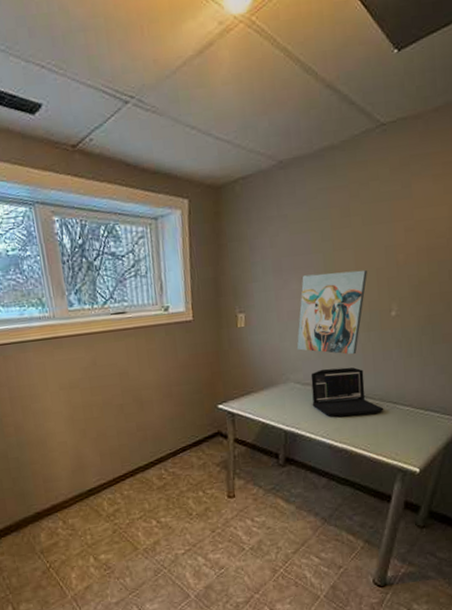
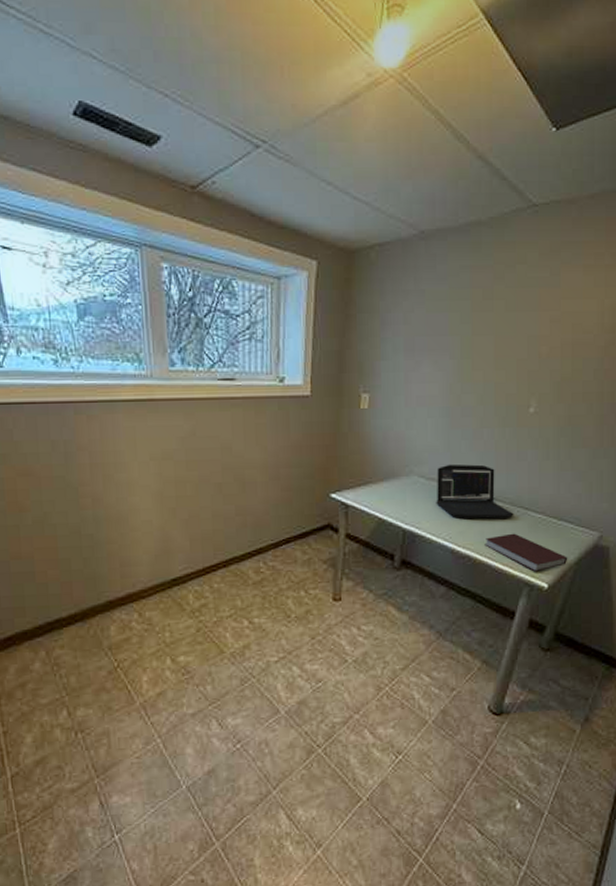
wall art: present [296,269,367,355] -> none [424,358,507,451]
notebook: none [359,425,437,459] -> present [484,533,568,572]

